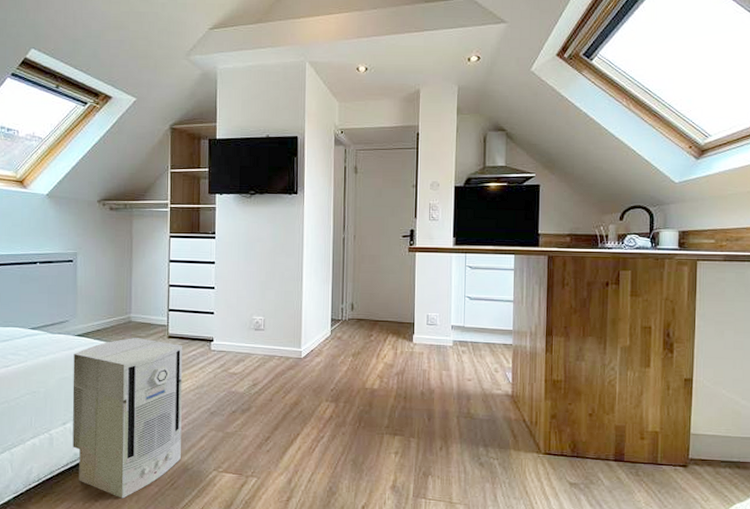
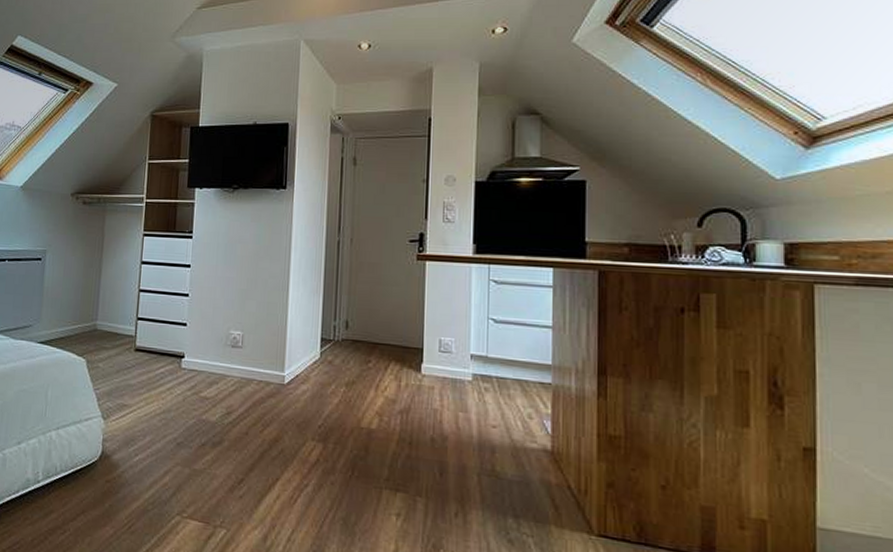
air purifier: present [72,338,183,499] -> none [25,348,151,539]

